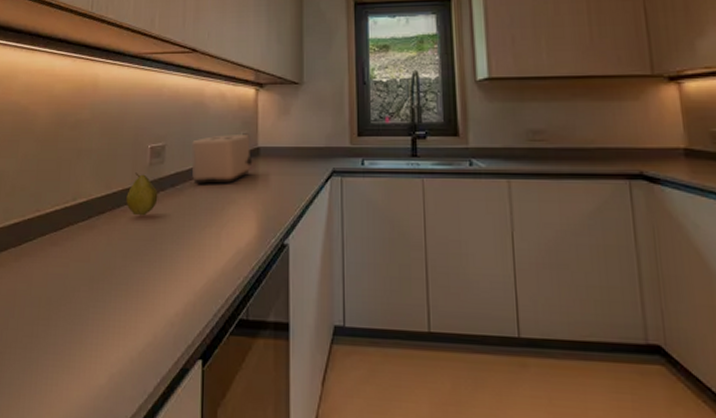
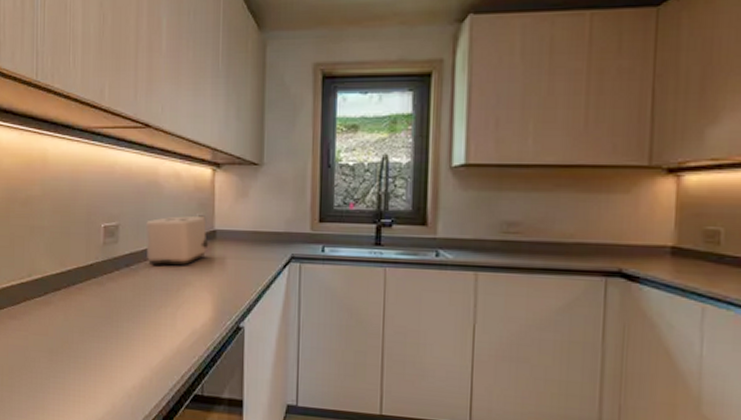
fruit: present [126,173,158,216] -> none [81,251,113,294]

